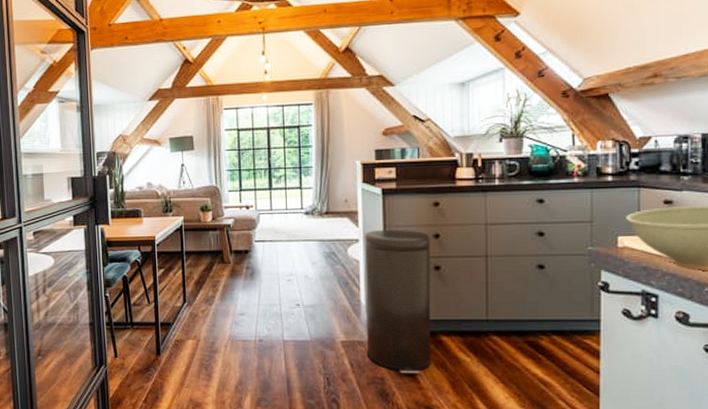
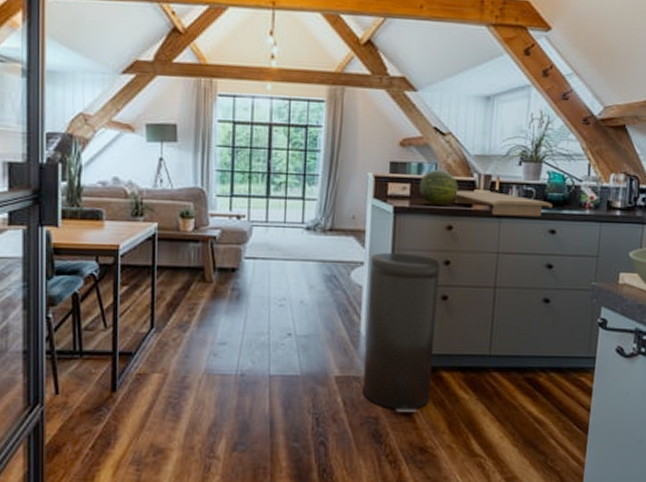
fruit: none [403,152,441,186] -> present [418,169,458,207]
cutting board: none [439,168,538,189] -> present [454,190,553,217]

